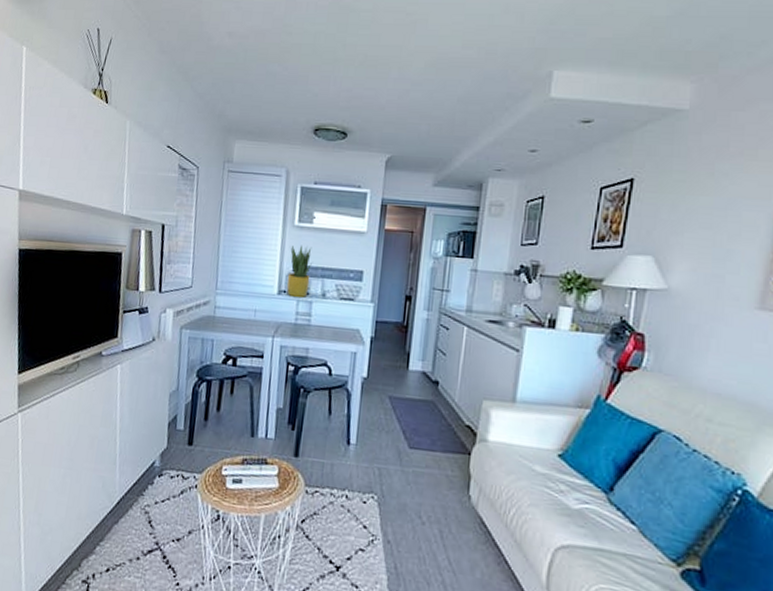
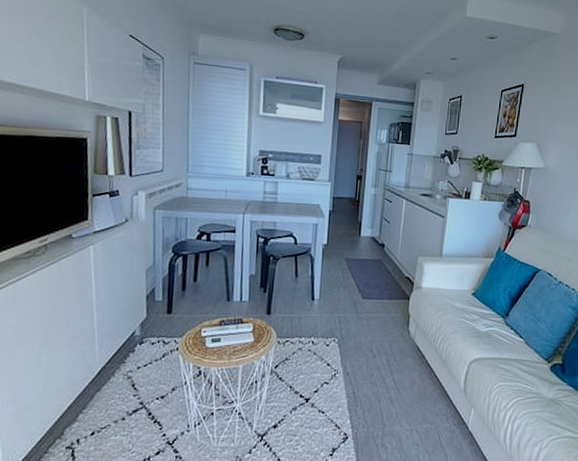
planter: present [286,245,312,298] -> none [254,132,276,179]

